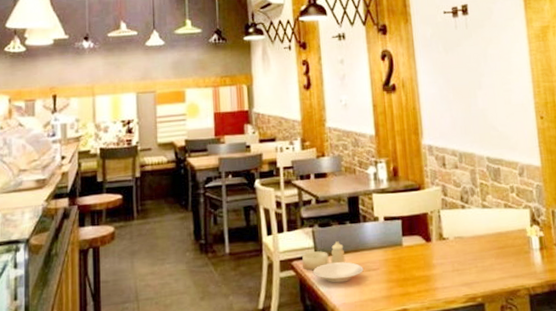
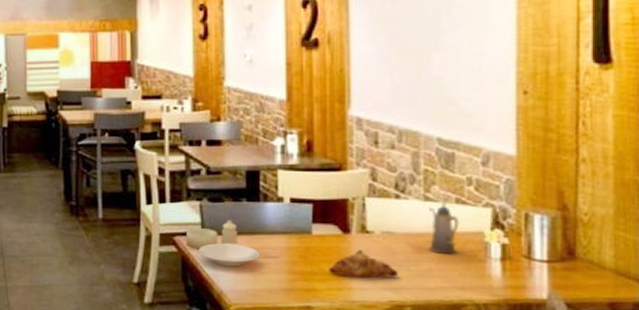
croissant: none [418,254,469,279] -> present [329,250,398,278]
coffee pot: none [487,208,509,251] -> present [430,202,459,255]

